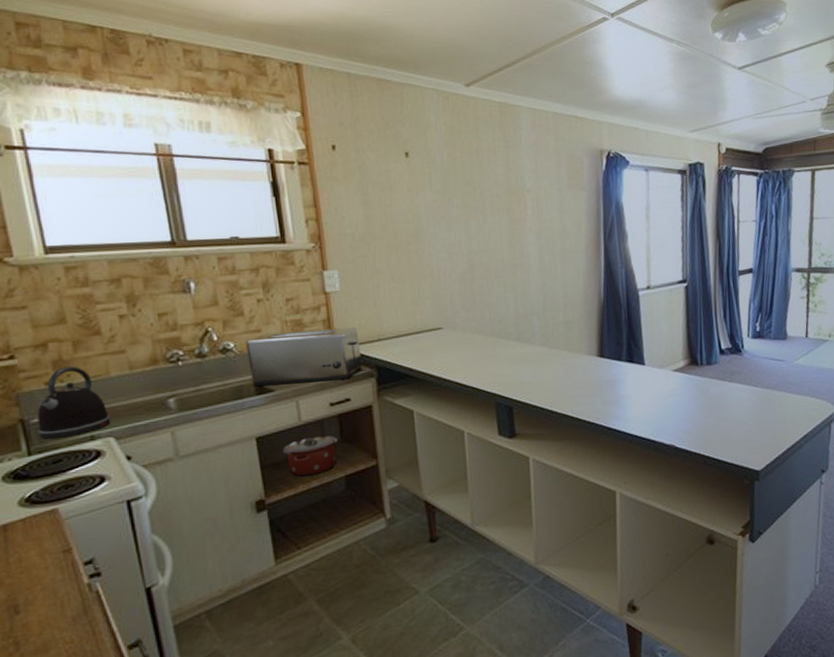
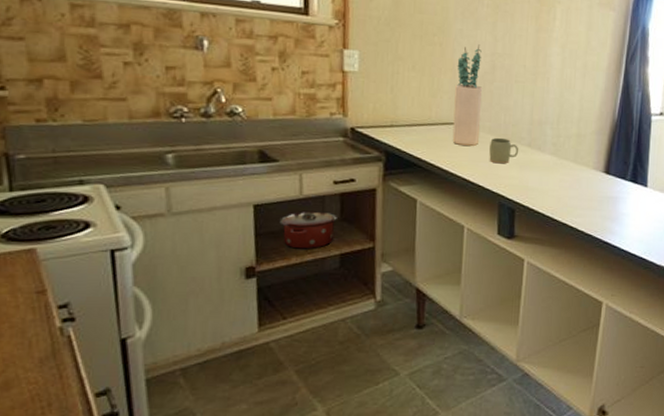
kettle: present [37,366,111,439] -> none [23,106,103,178]
toaster: present [246,327,362,387] -> none [254,103,372,160]
vase: none [435,245,468,350] -> present [452,44,483,147]
mug: none [478,335,509,363] -> present [489,137,519,164]

